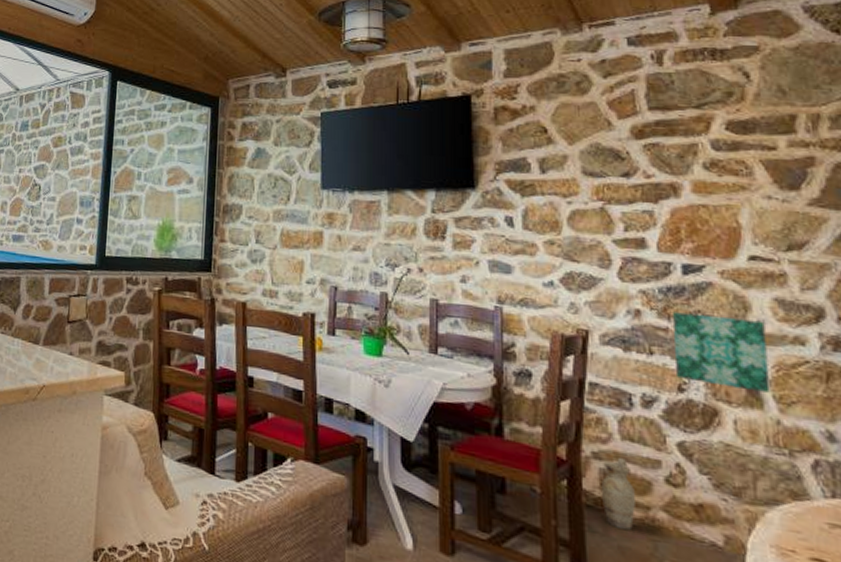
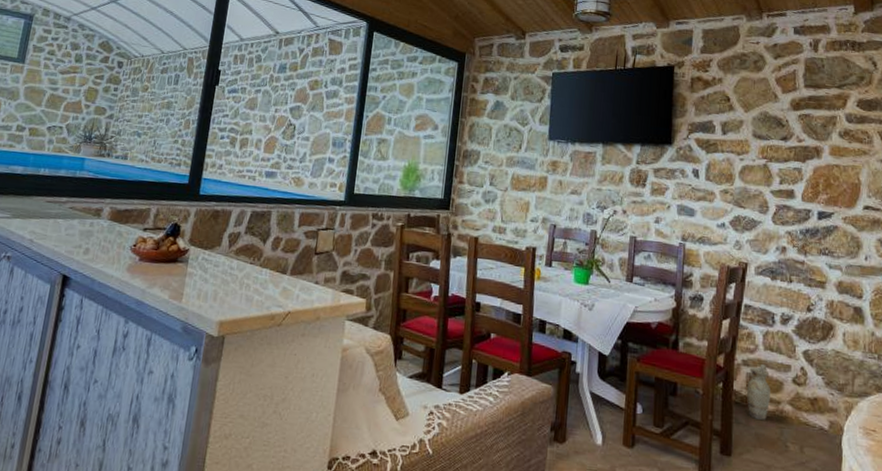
wall art: present [672,312,770,393] -> none [806,249,870,311]

